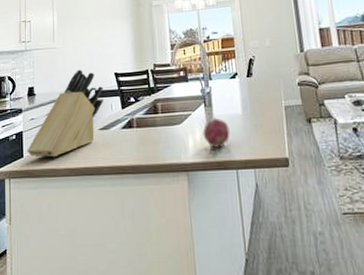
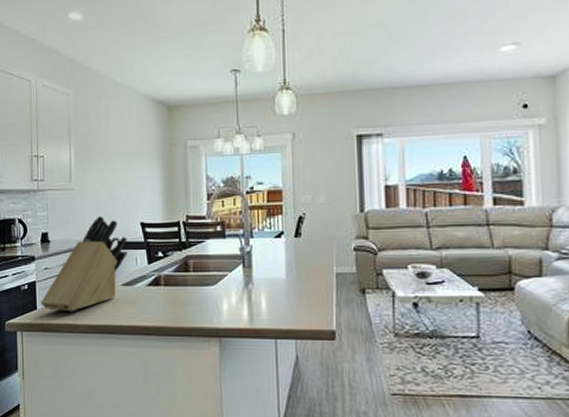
fruit: present [203,117,230,149] -> none [239,281,271,315]

